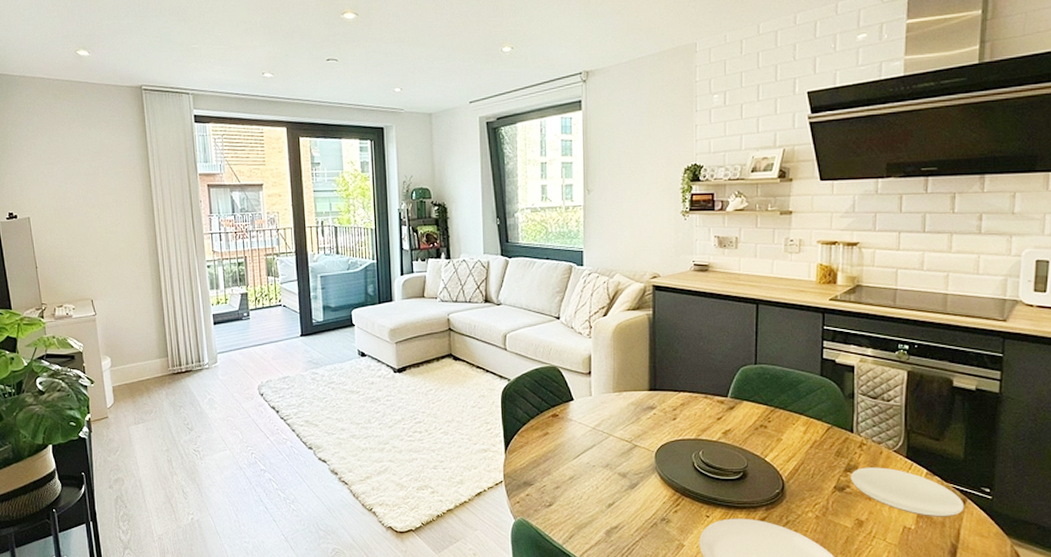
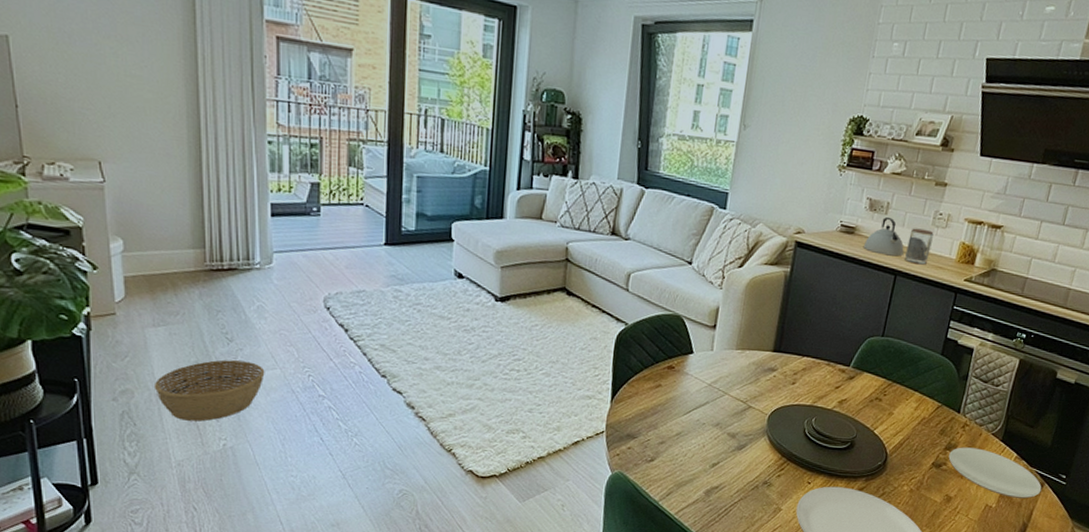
basket: none [137,446,218,500] -> present [153,360,265,422]
kettle: none [719,250,761,287] -> present [863,216,904,257]
jar: none [763,257,788,291] -> present [905,228,934,265]

